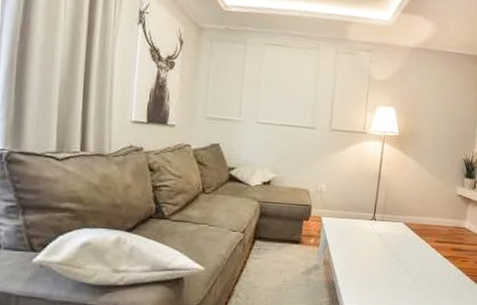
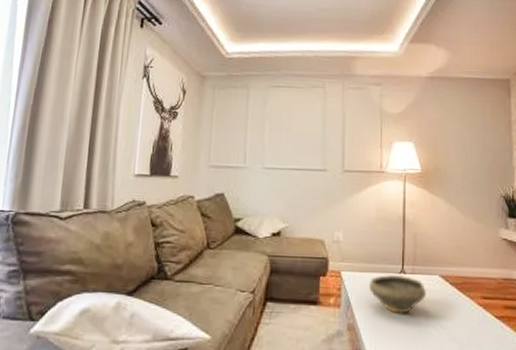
bowl: none [344,220,392,253] -> present [368,273,427,314]

